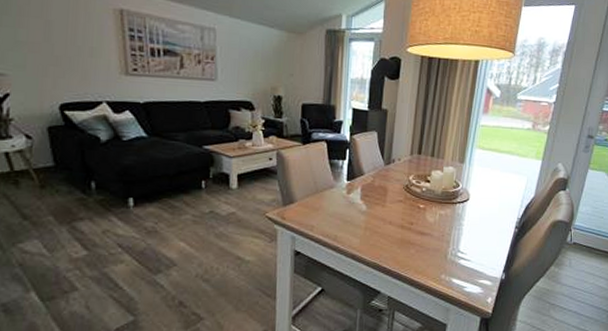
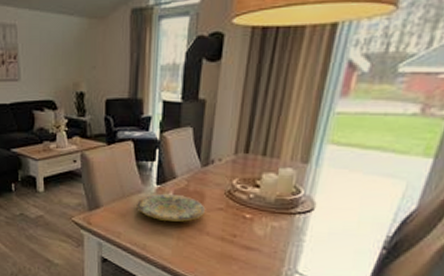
plate: none [329,188,389,213] -> present [136,193,206,222]

